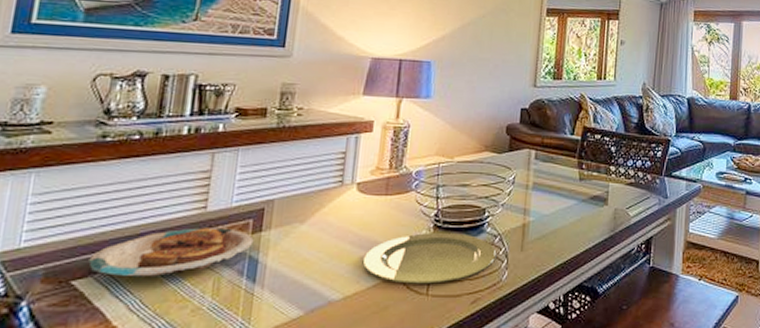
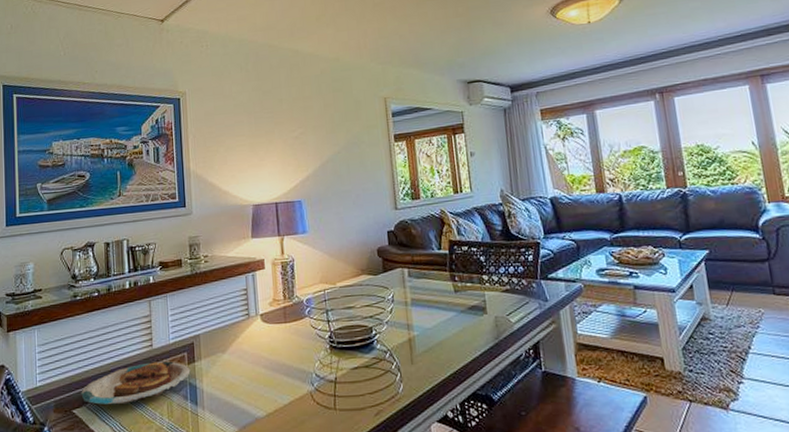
plate: present [362,233,497,284] -> none [276,351,390,400]

